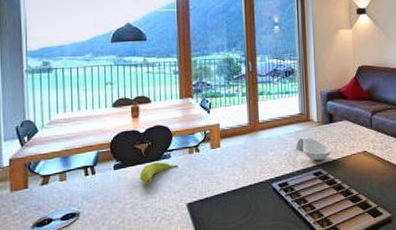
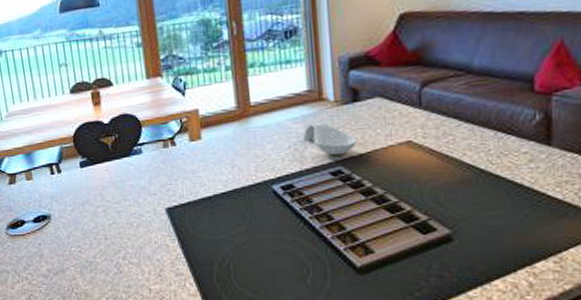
fruit: present [139,162,178,185] -> none [109,158,152,186]

